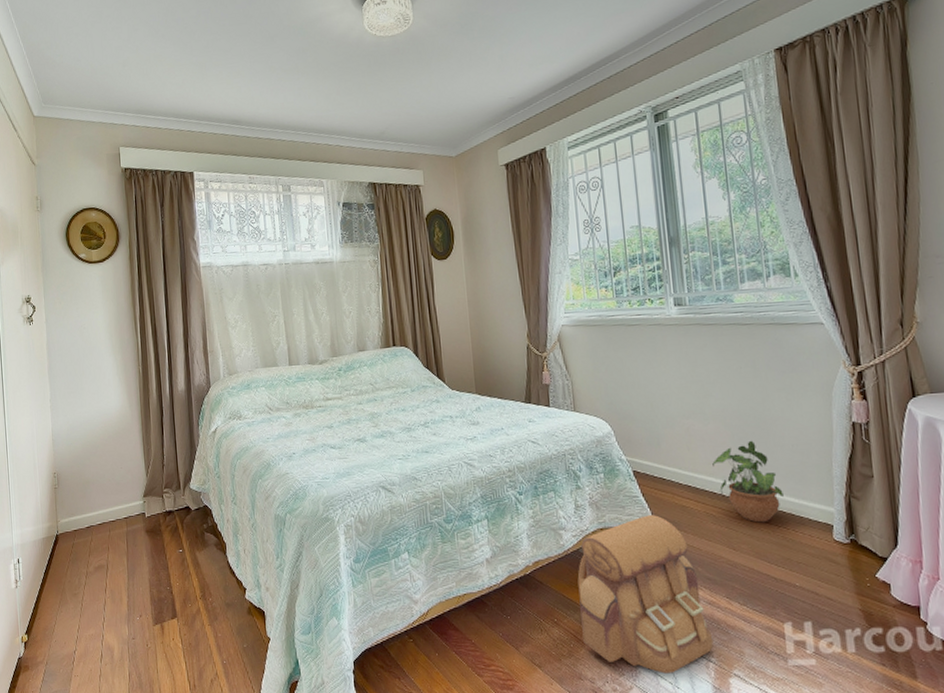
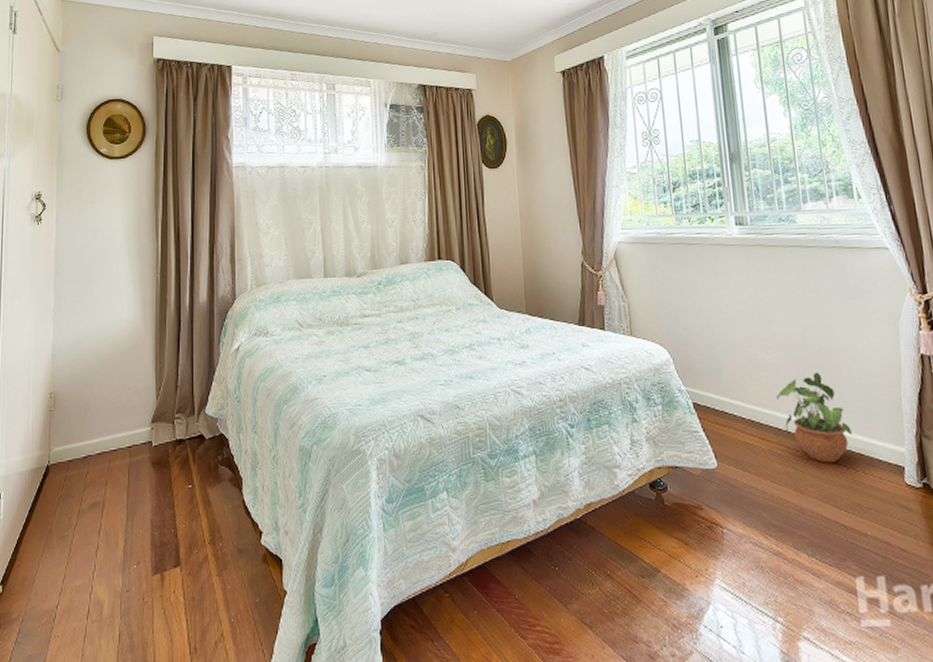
backpack: present [577,515,714,674] -> none [633,453,781,636]

